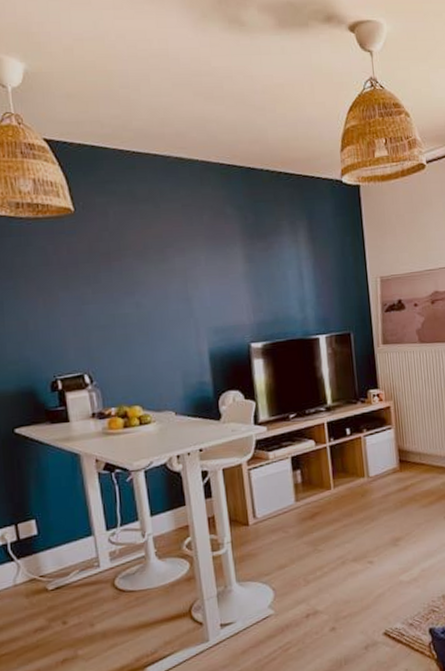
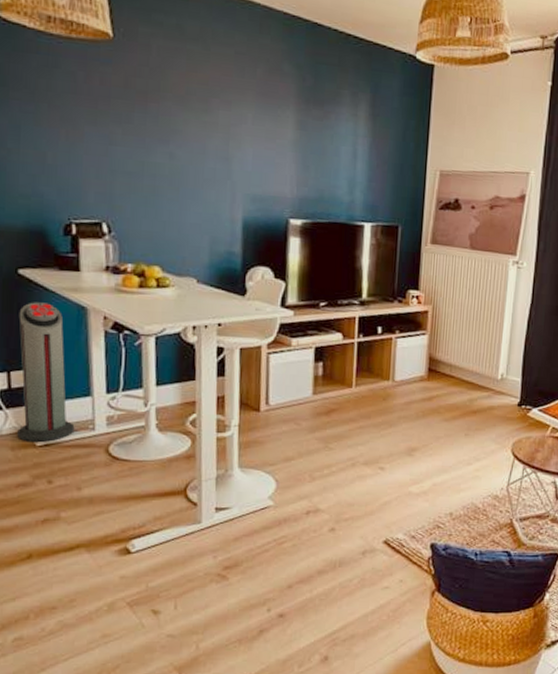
air purifier: none [19,455,82,587] -> present [17,302,75,442]

